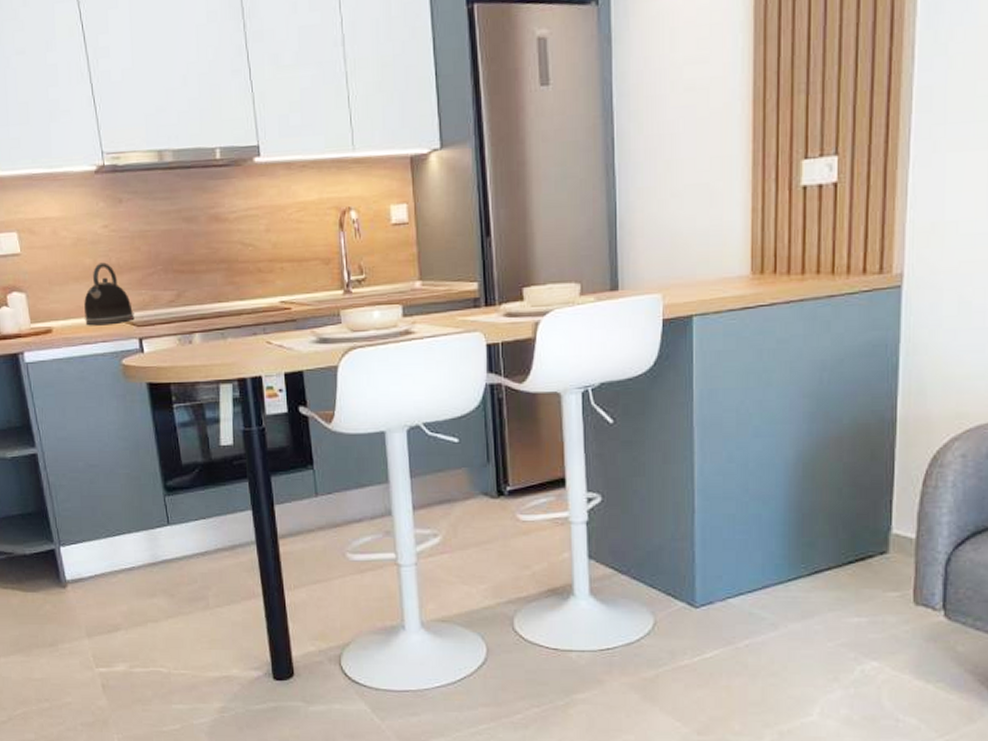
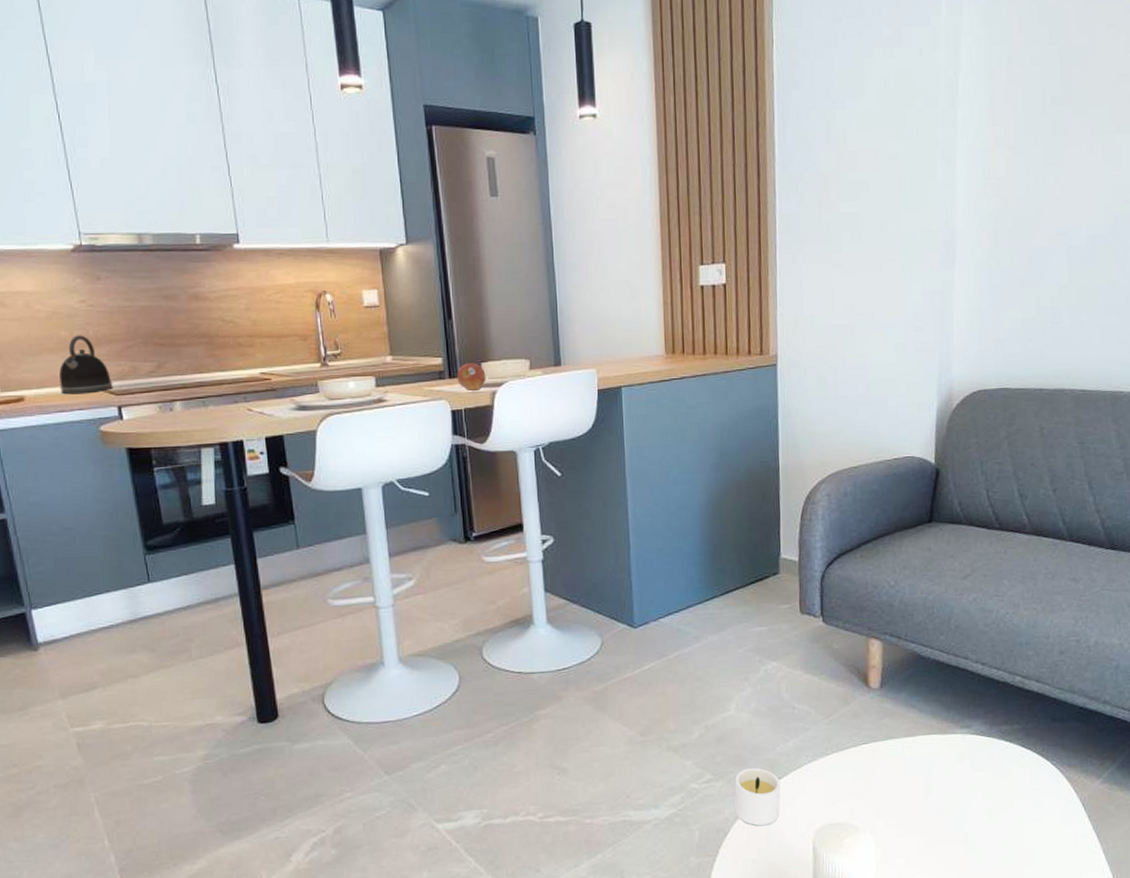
fruit: none [494,288,528,322] -> present [457,363,486,392]

